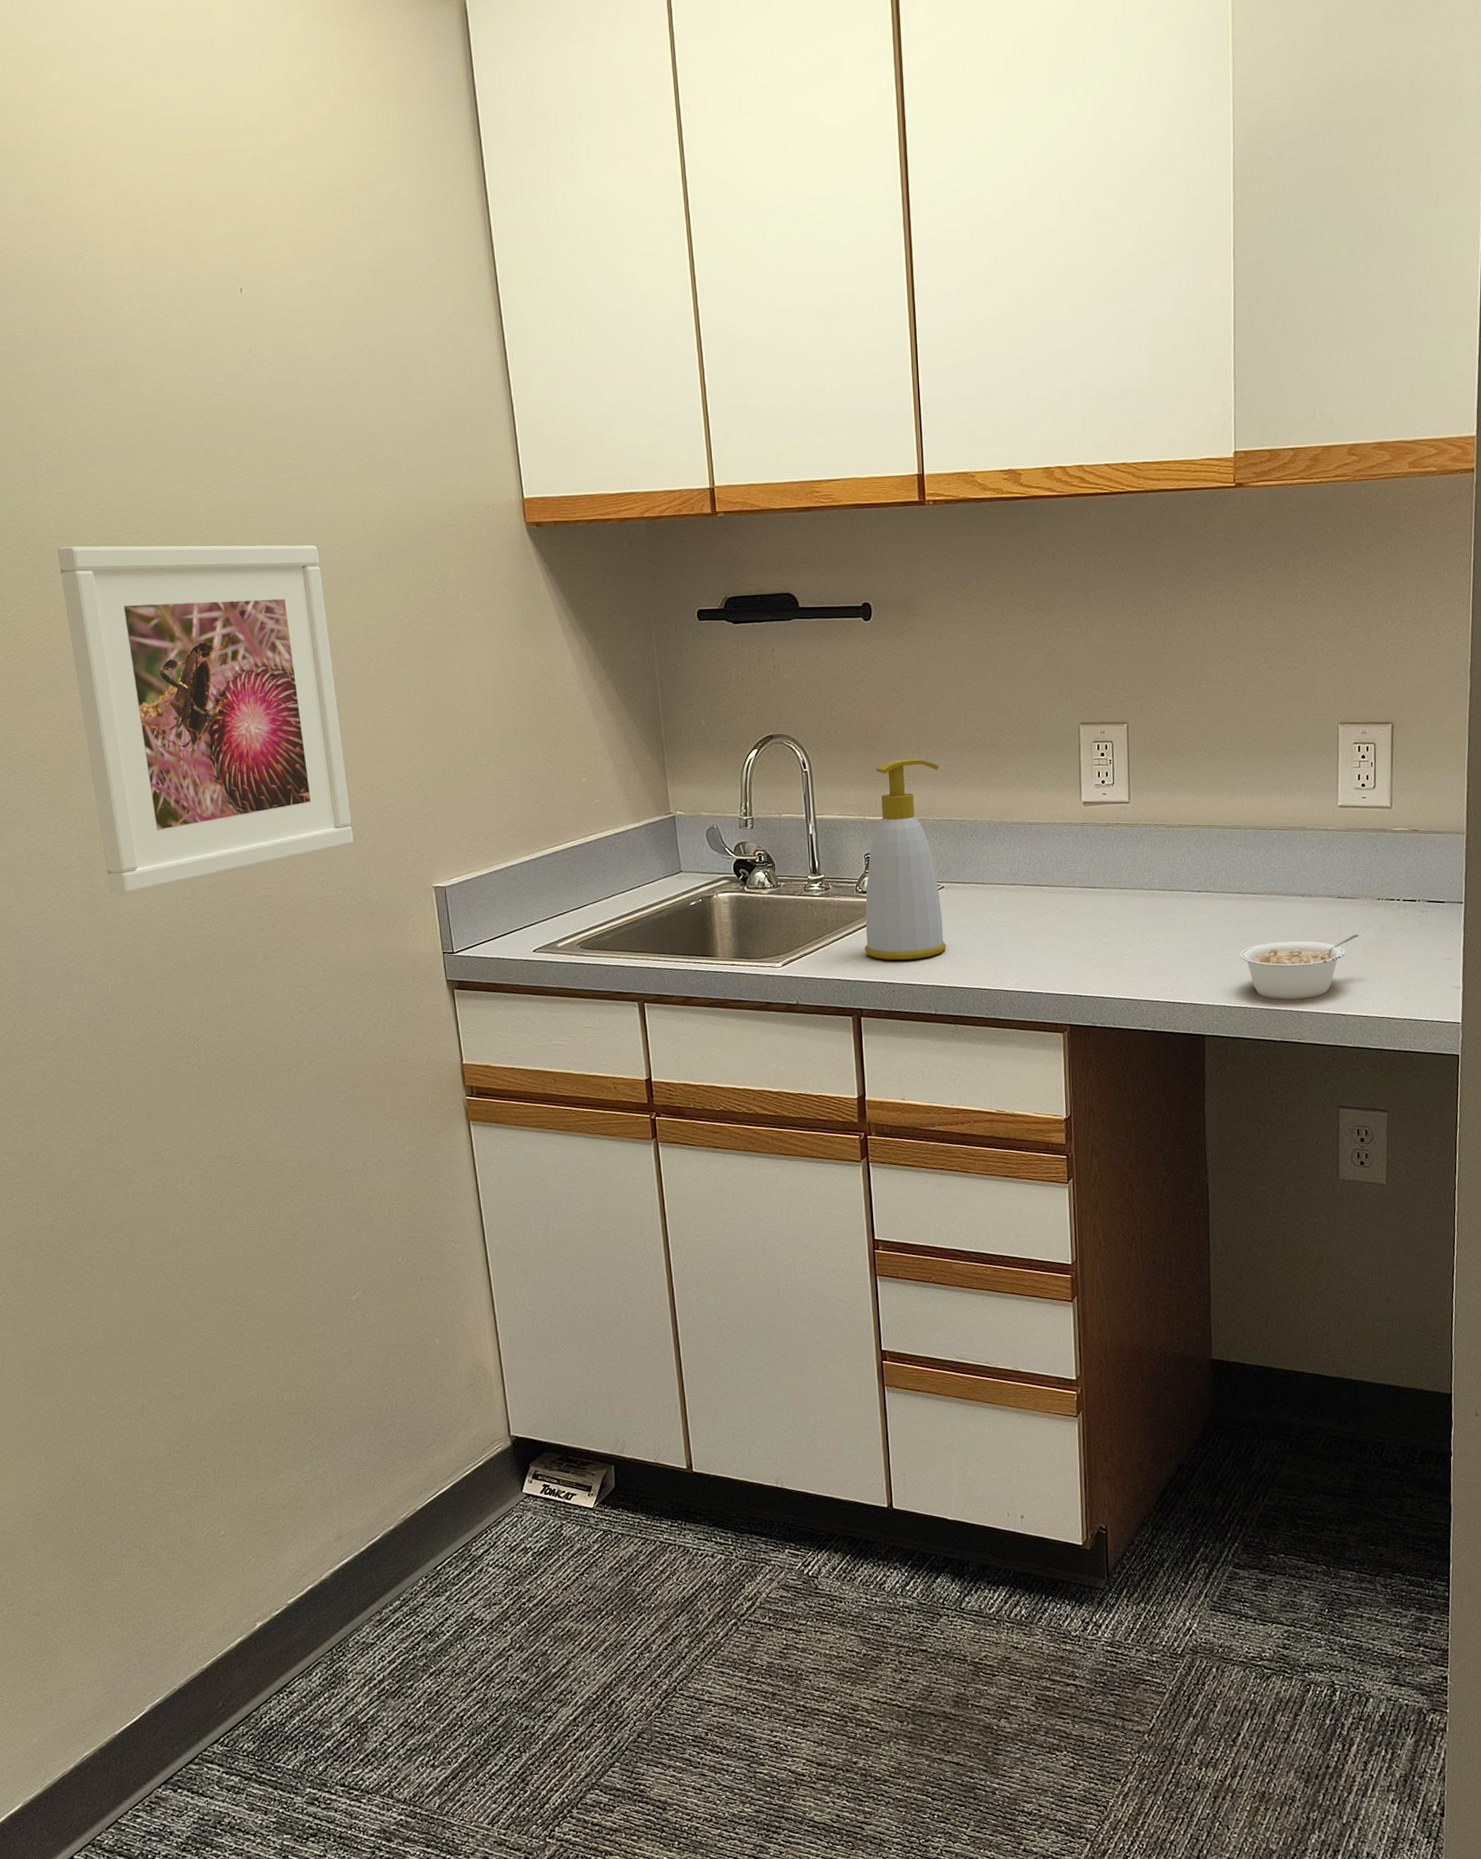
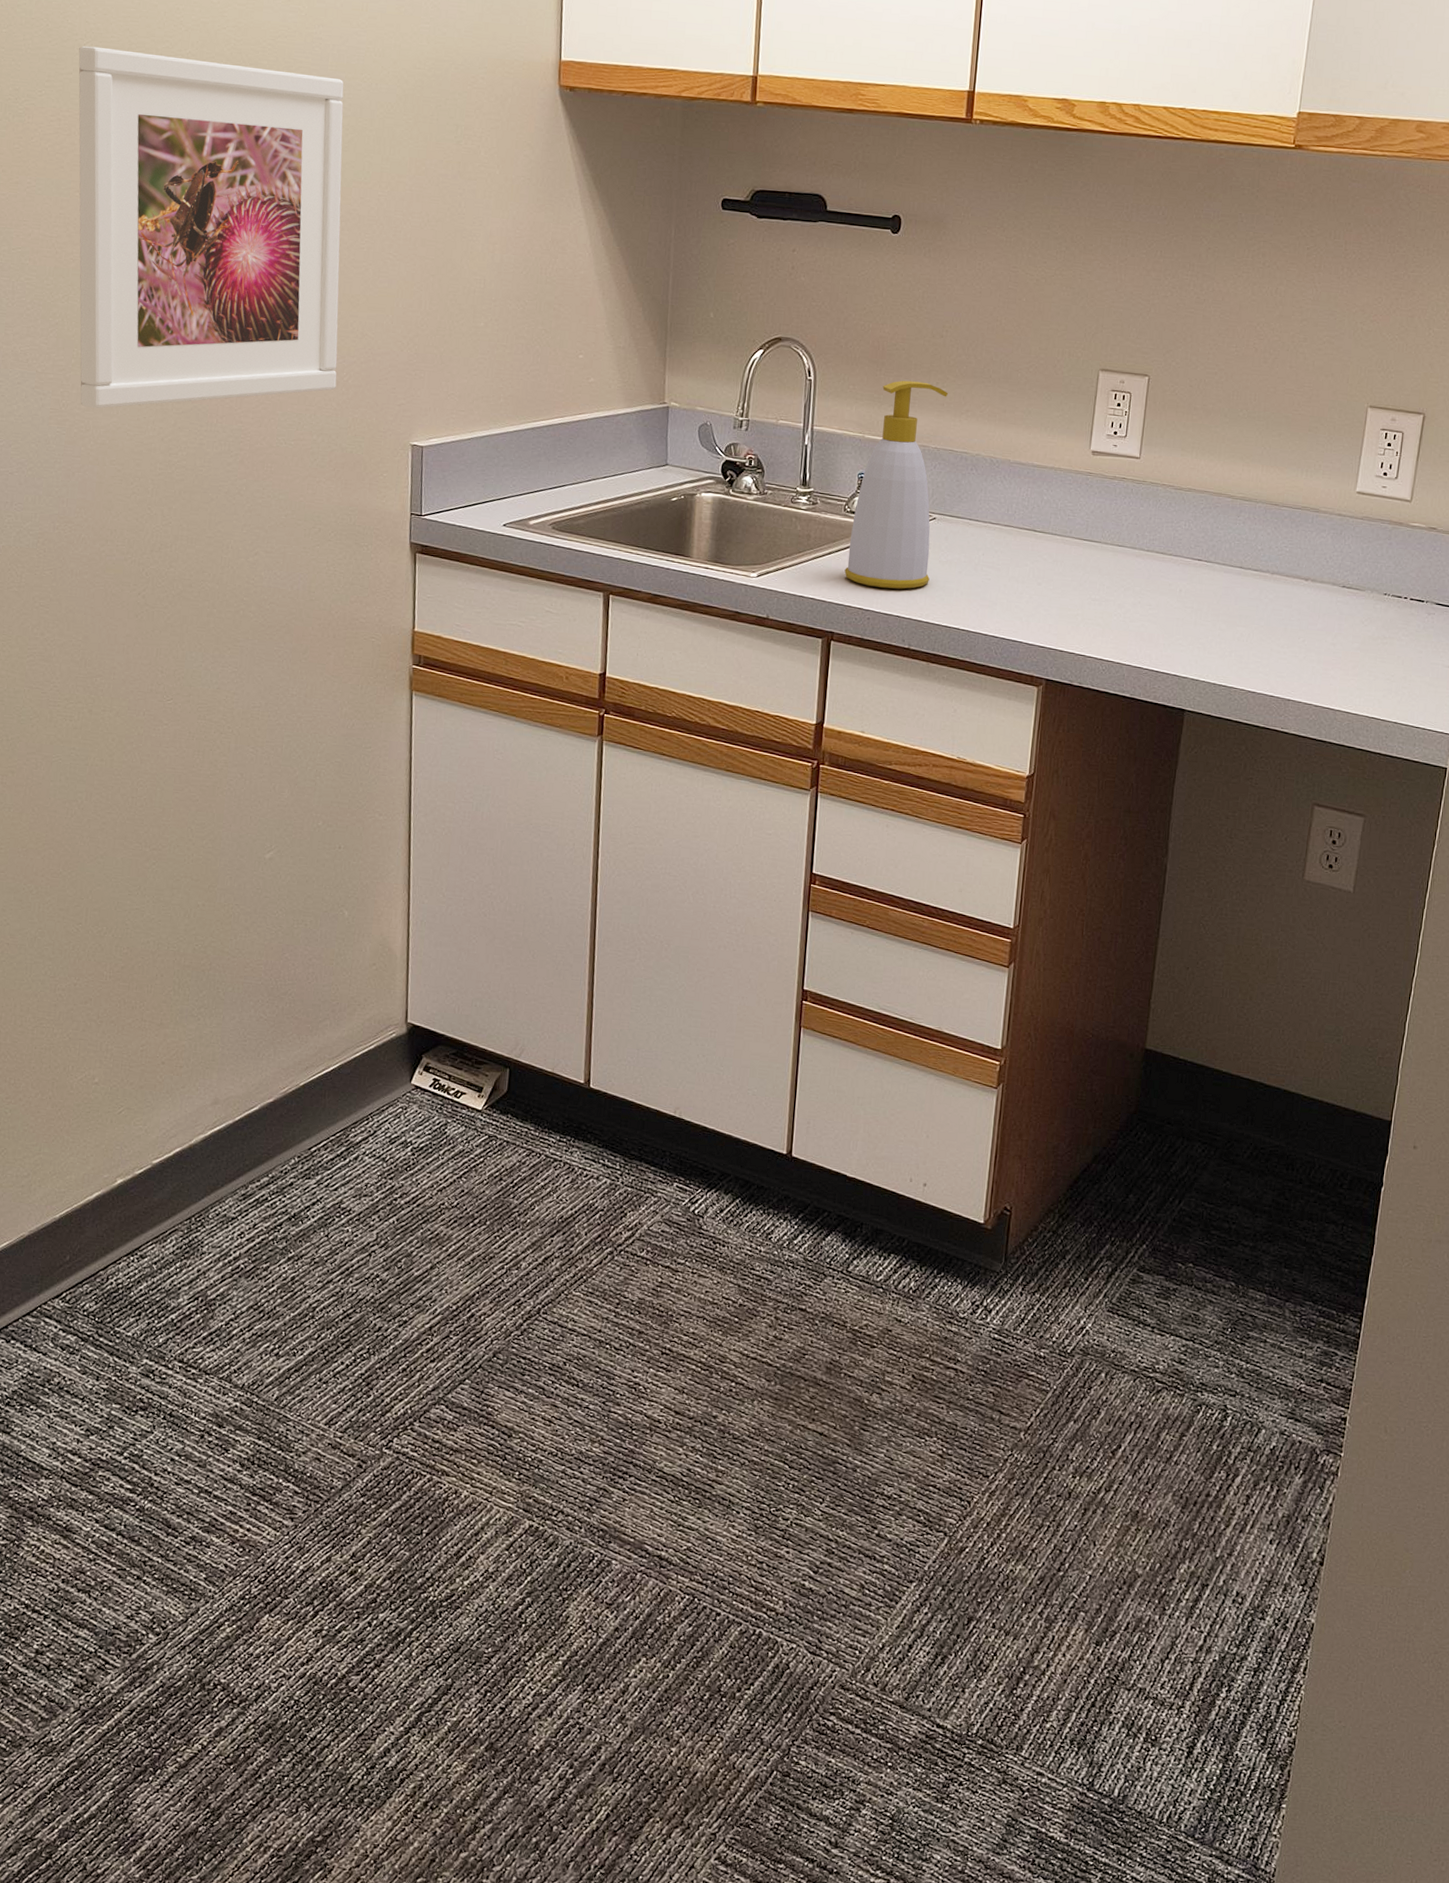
legume: present [1239,934,1359,1000] -> none [1232,623,1360,687]

